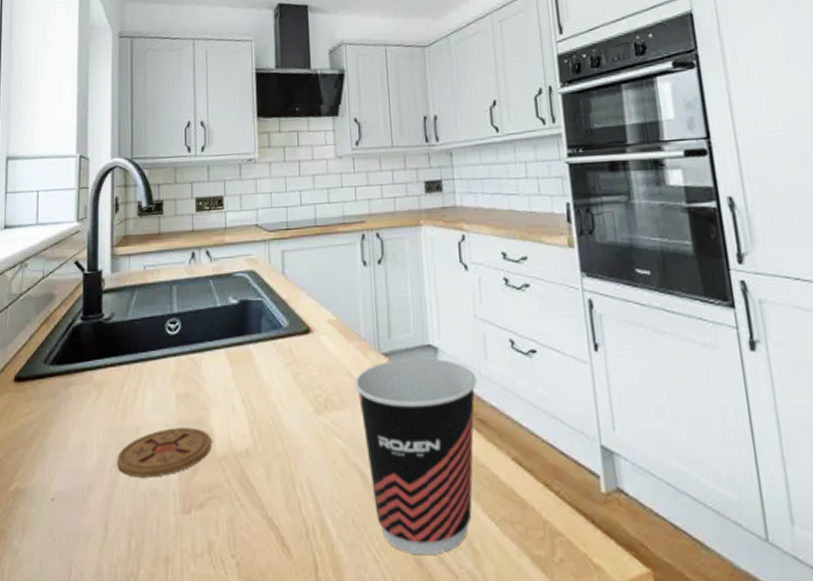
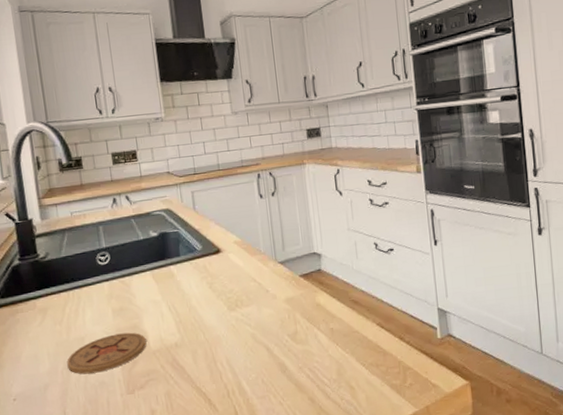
cup: present [355,358,478,556] -> none [258,261,351,396]

